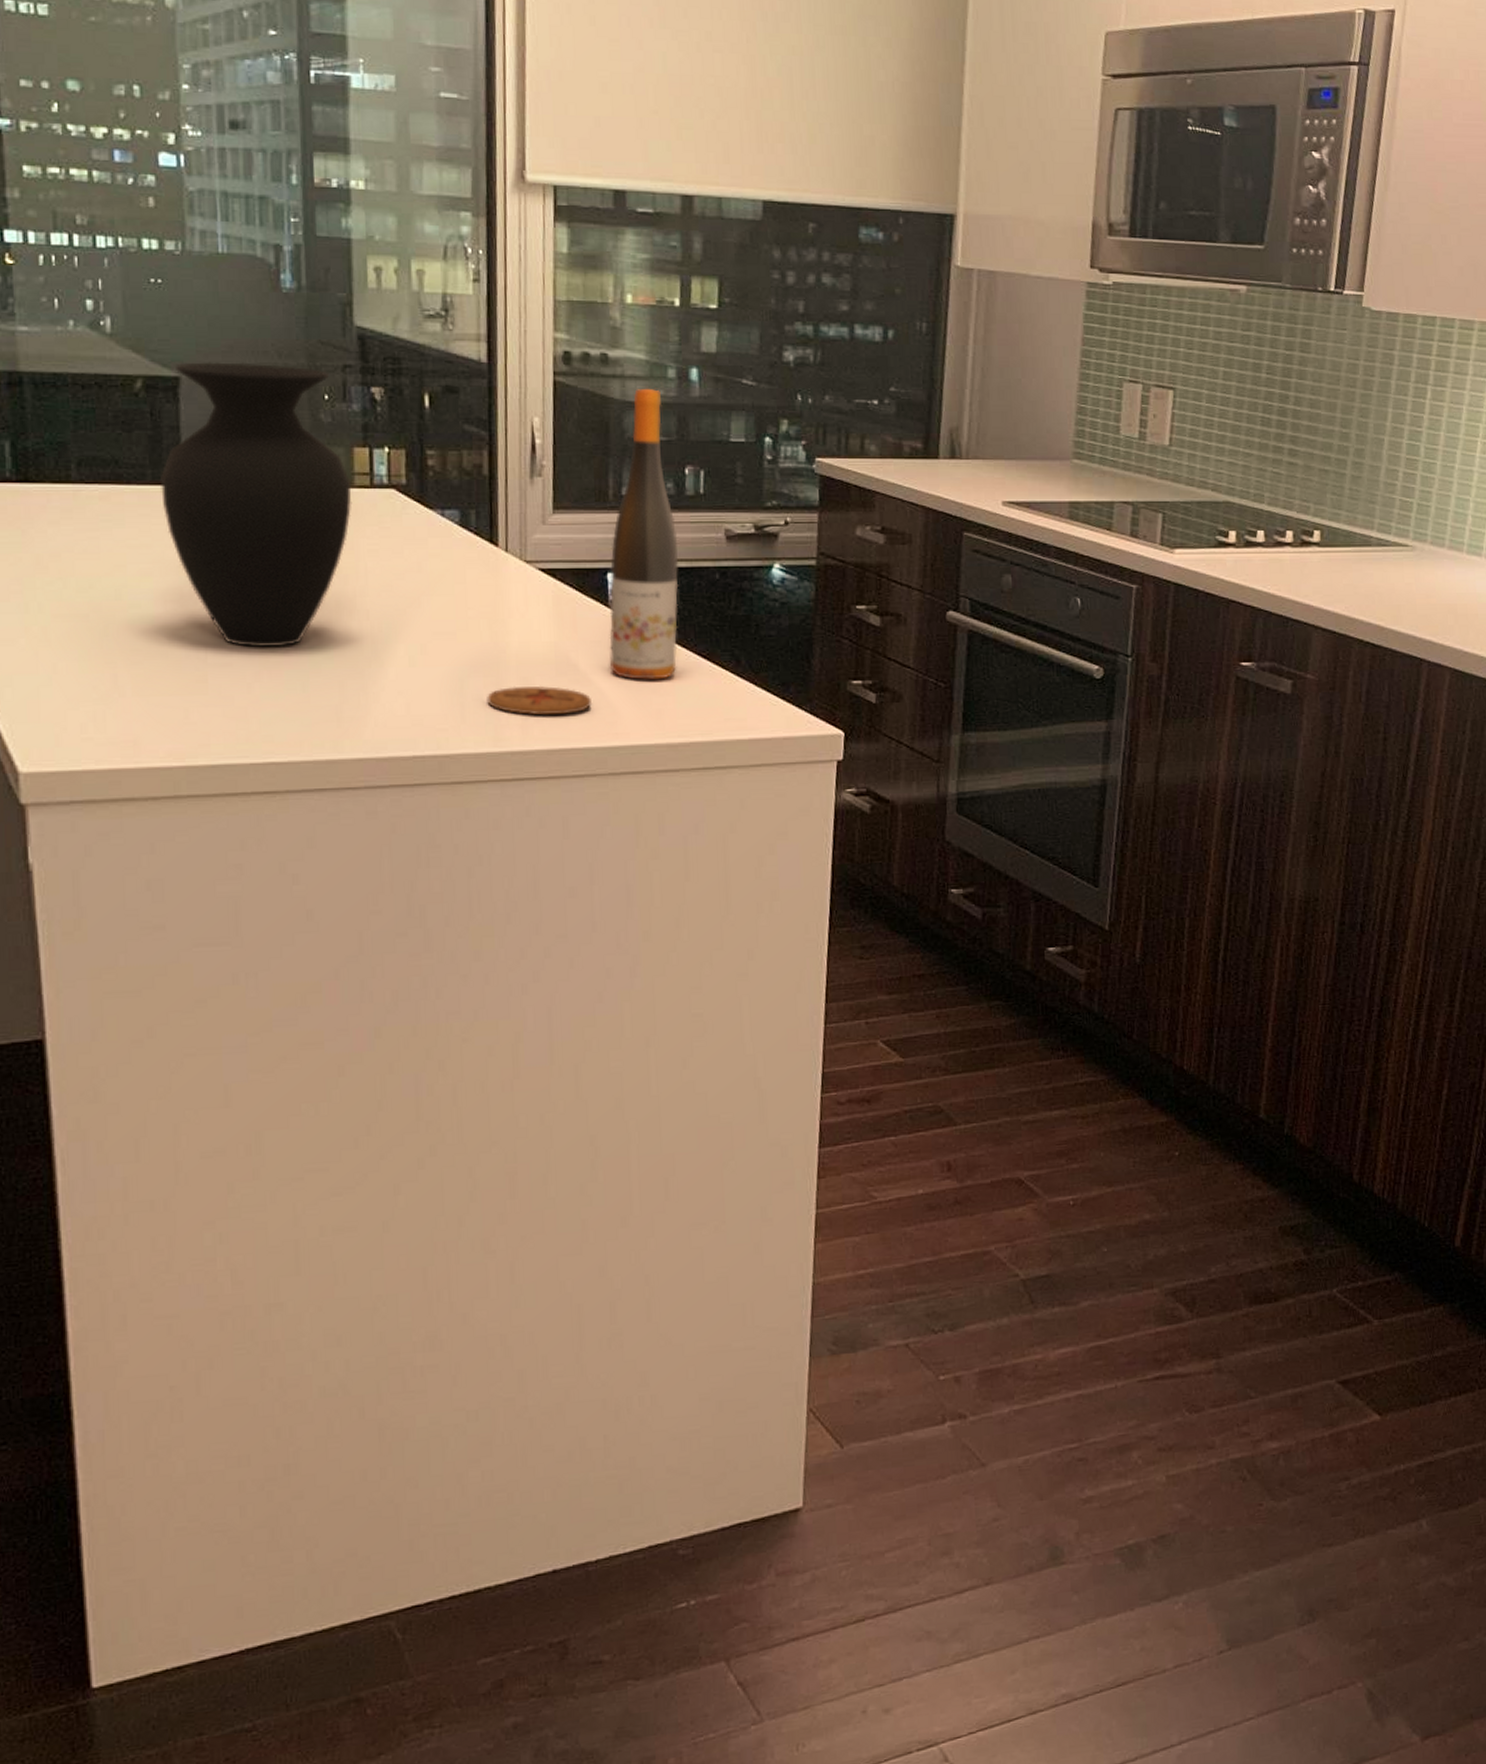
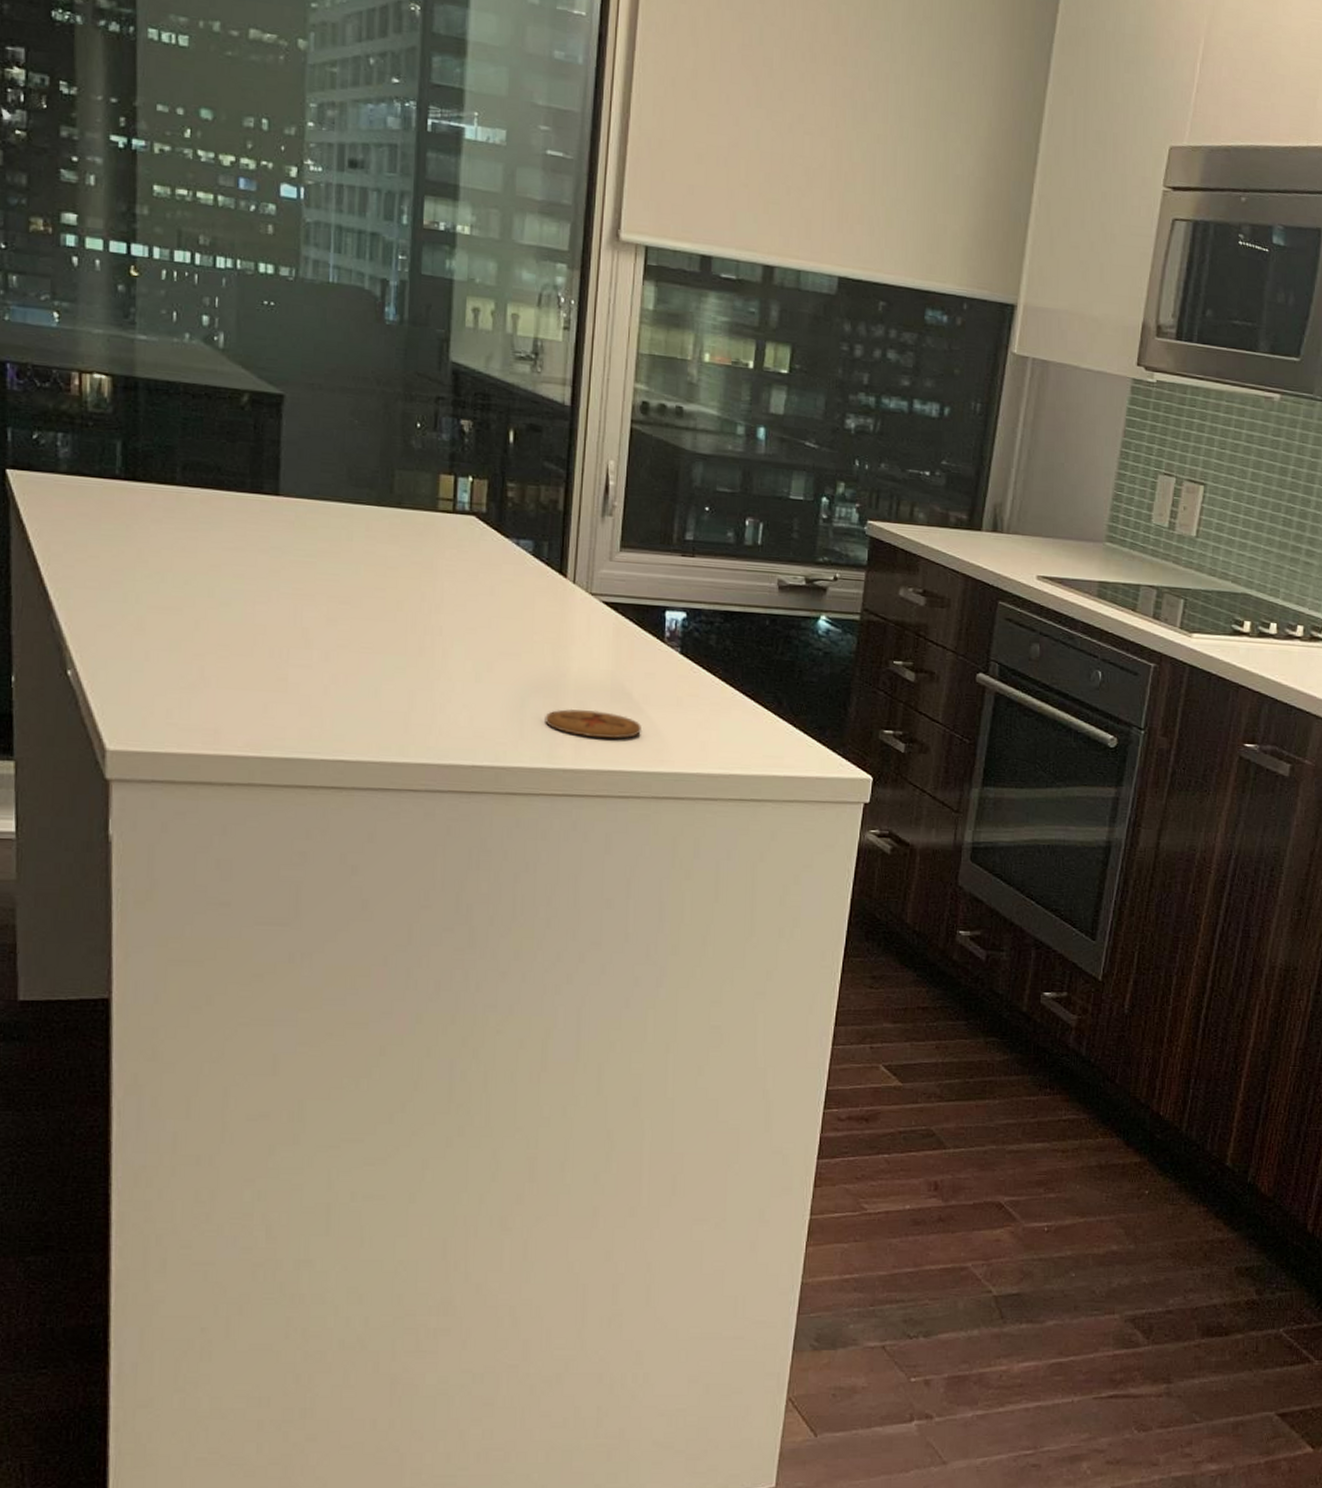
vase: present [159,362,352,647] -> none [257,382,436,654]
wine bottle: present [609,388,679,680] -> none [662,442,734,714]

